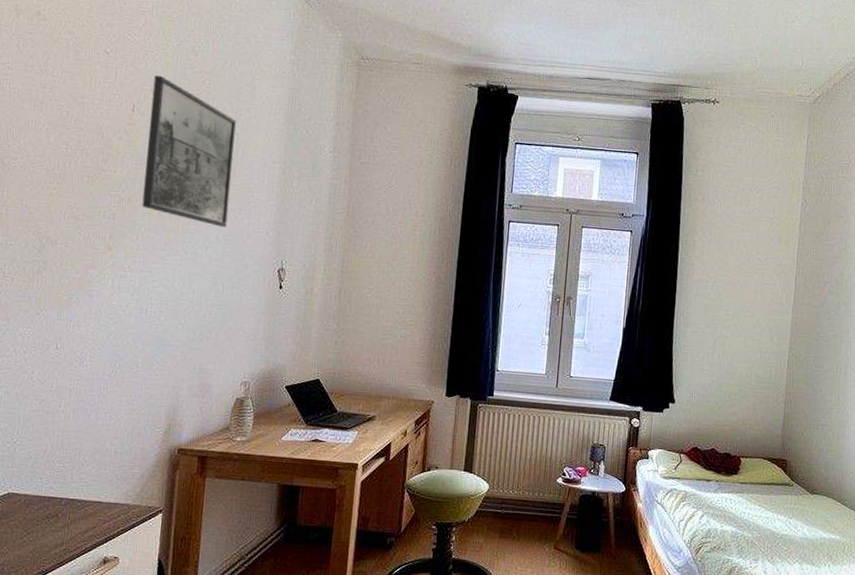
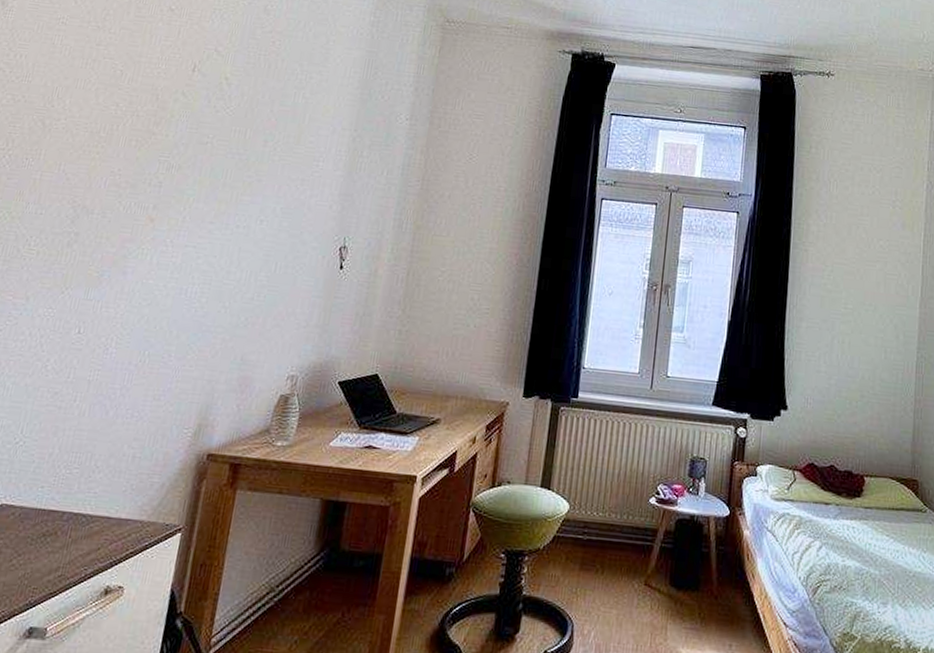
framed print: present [142,75,237,228] -> none [193,34,307,200]

